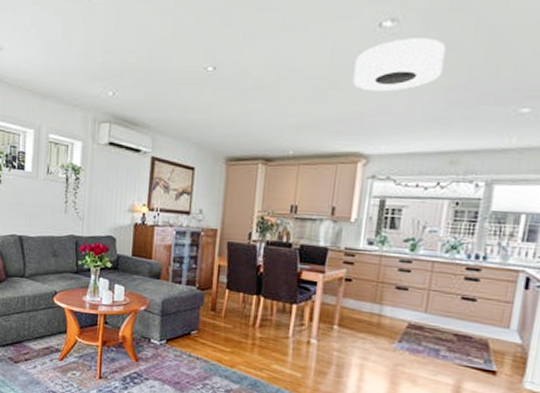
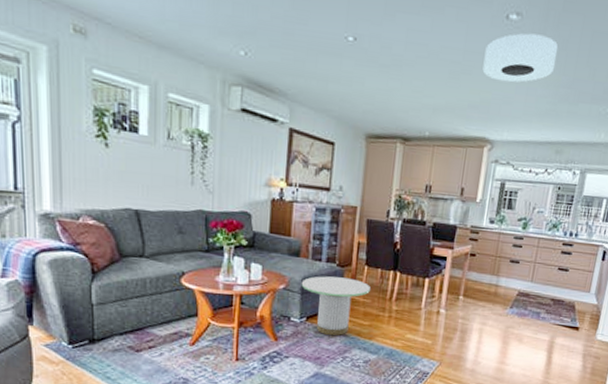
side table: none [161,298,232,361] -> present [301,276,370,336]

